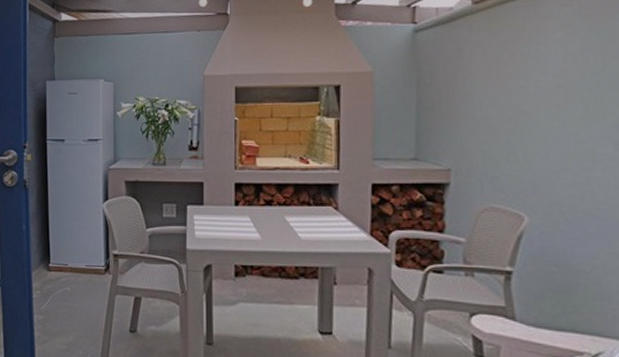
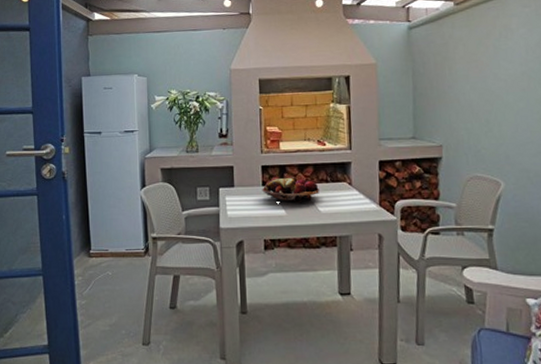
fruit basket: none [234,197,300,228] -> present [262,177,319,204]

